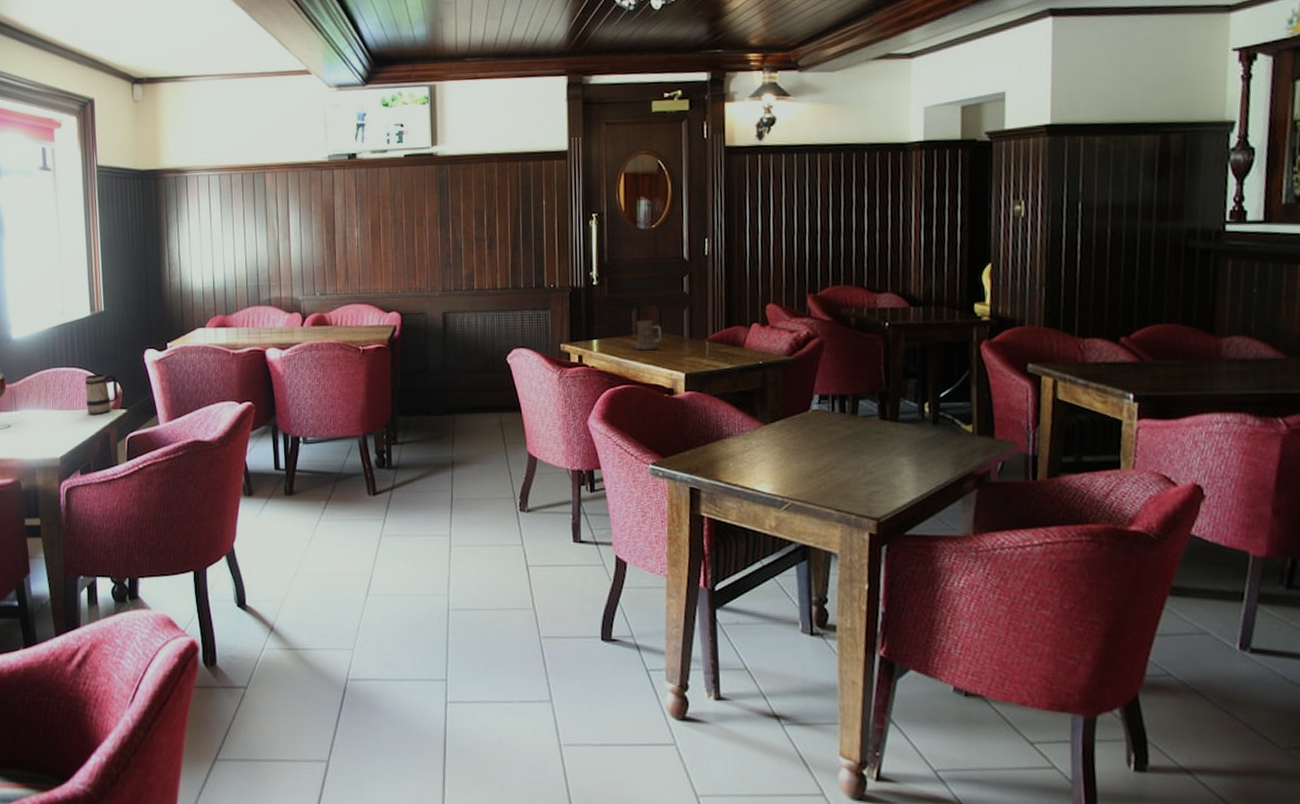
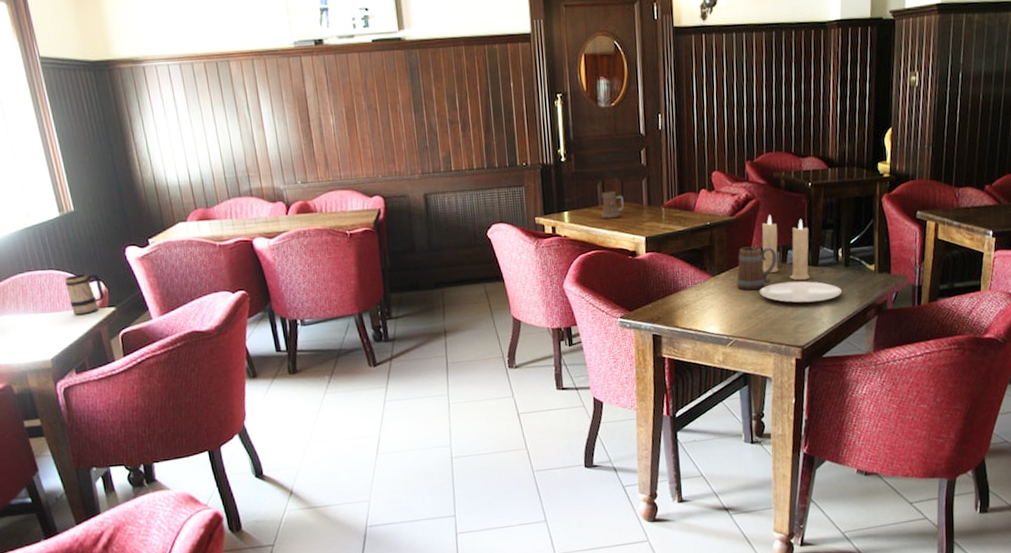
beer mug: none [795,392,846,445] -> present [737,246,777,291]
plate: none [822,438,929,465] -> present [759,281,841,304]
candle: none [826,357,888,438] -> present [762,215,810,281]

